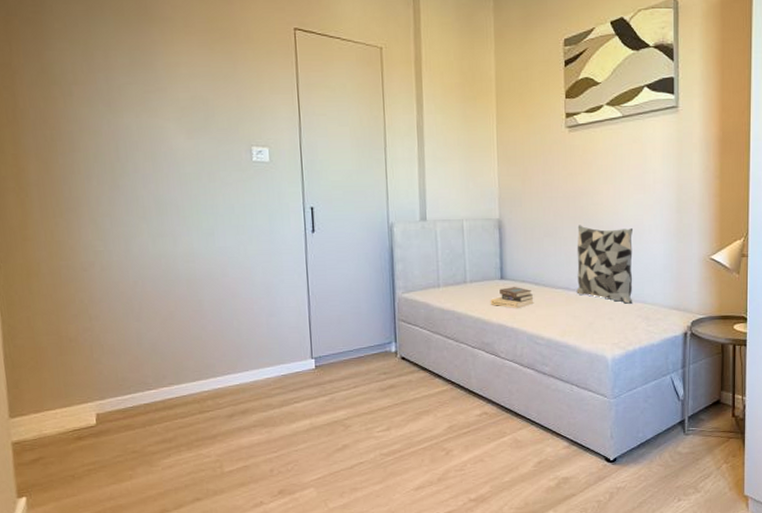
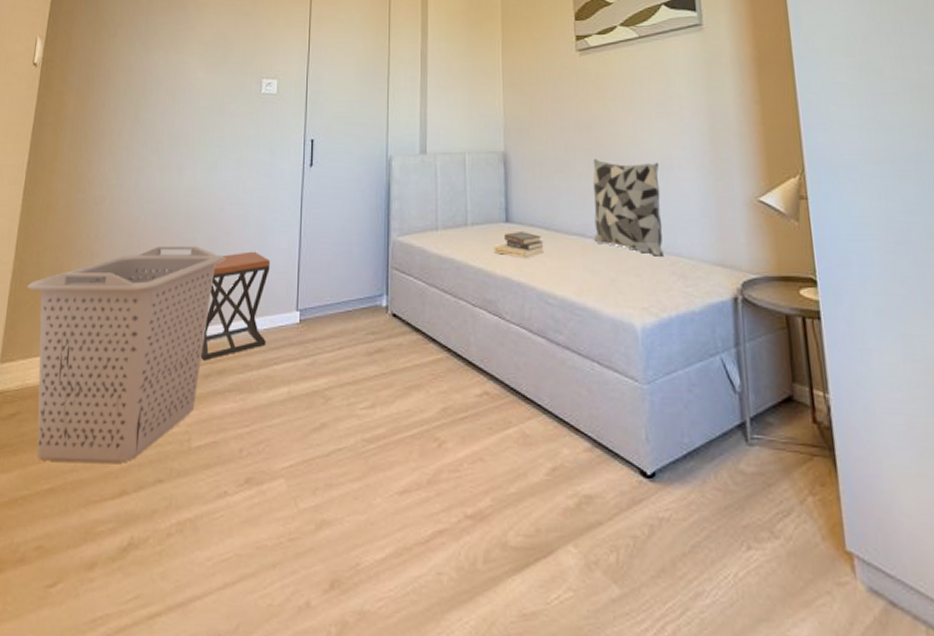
laundry basket: none [22,307,235,494] -> present [26,246,225,463]
stool: none [221,310,285,403] -> present [200,251,270,360]

